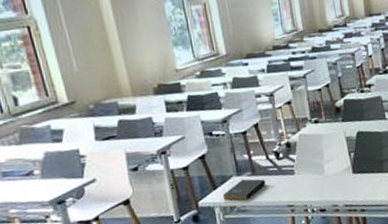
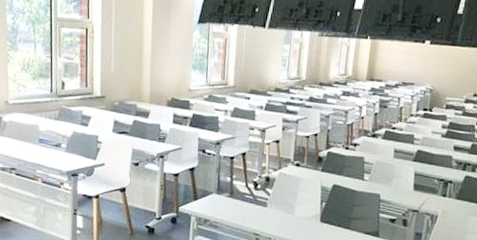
book: present [222,179,266,200] -> none [200,198,240,218]

